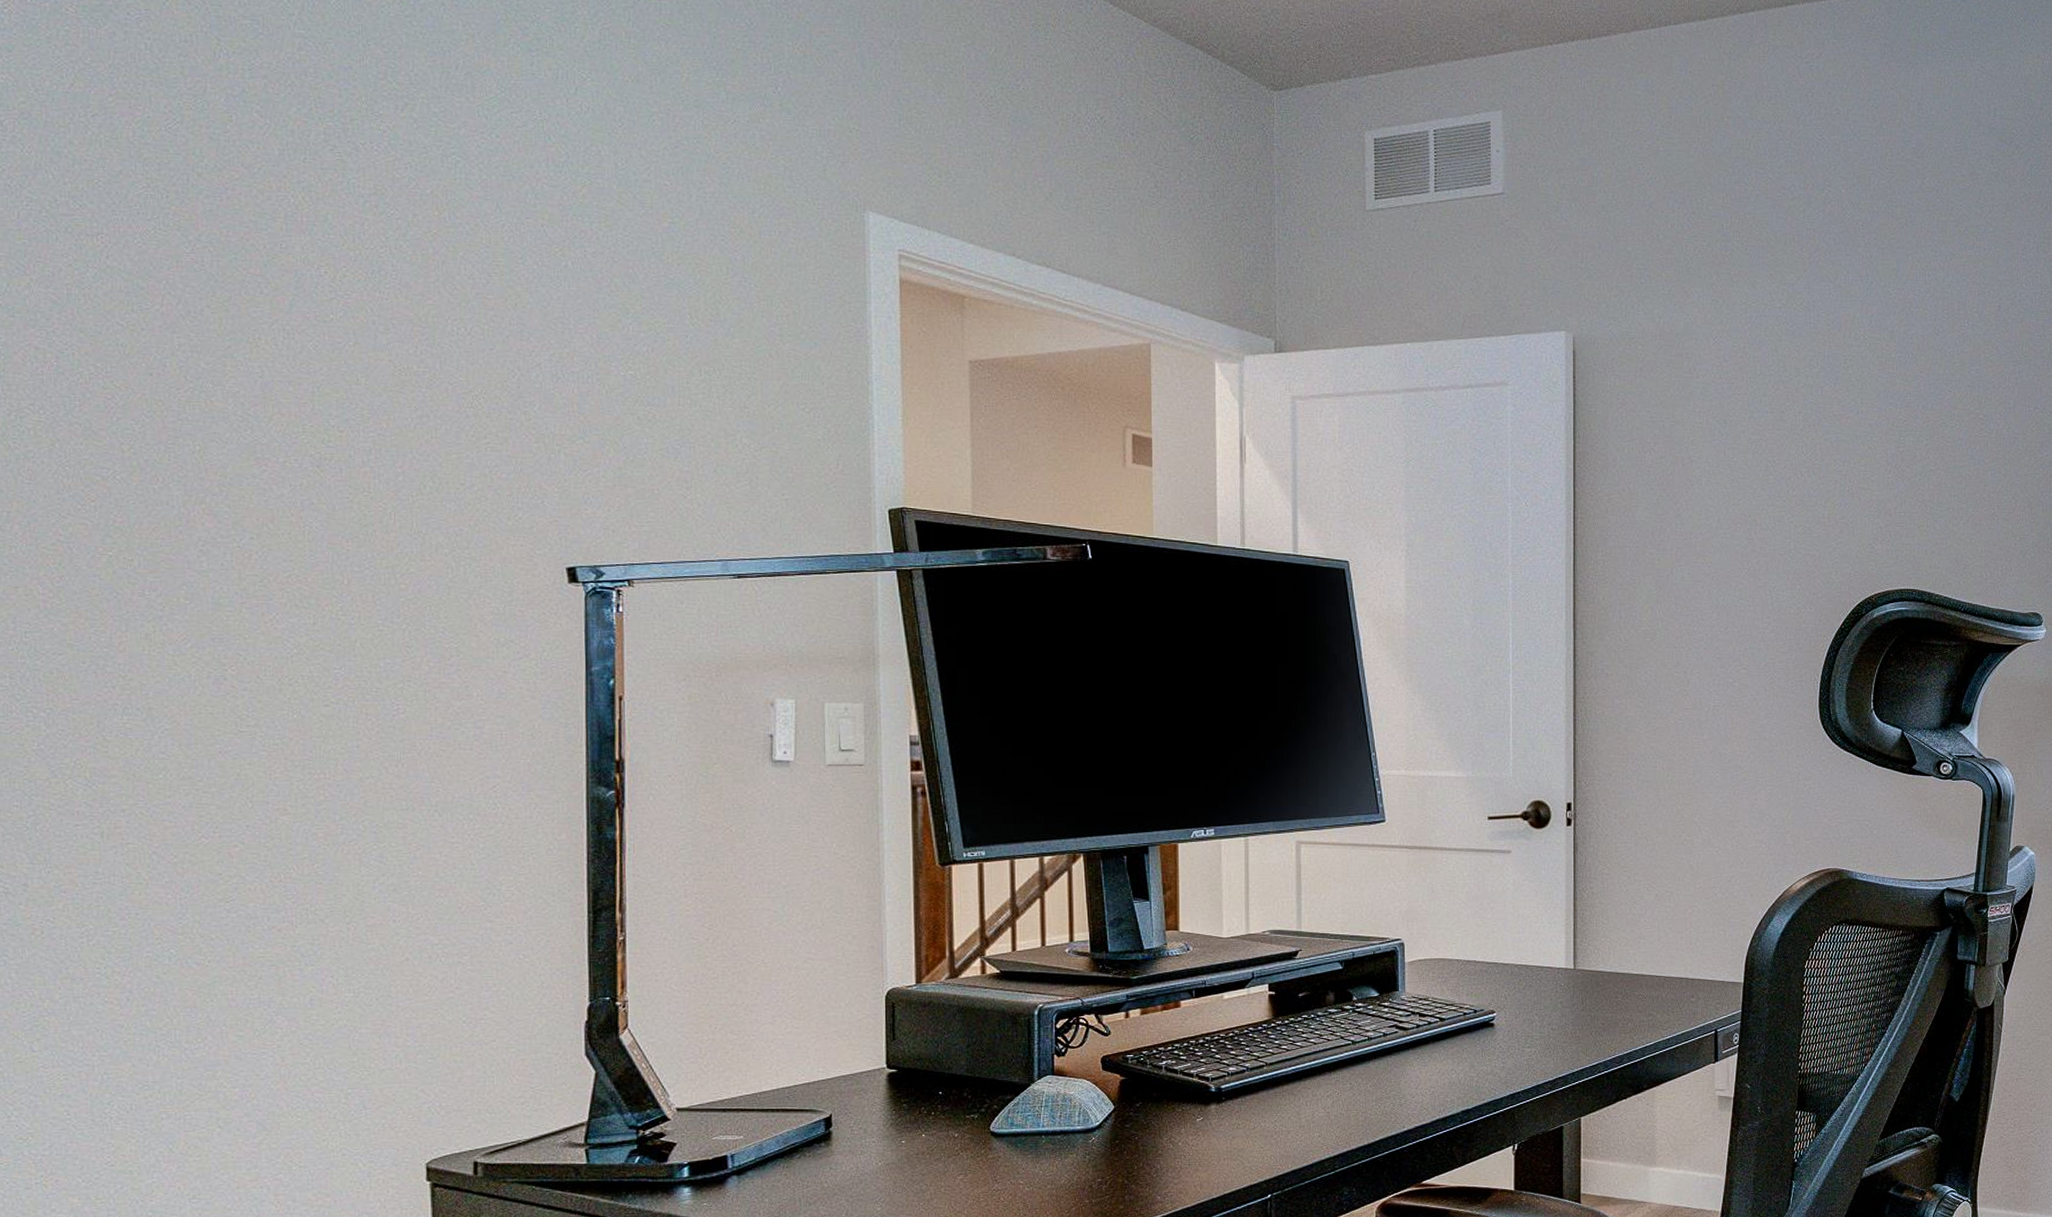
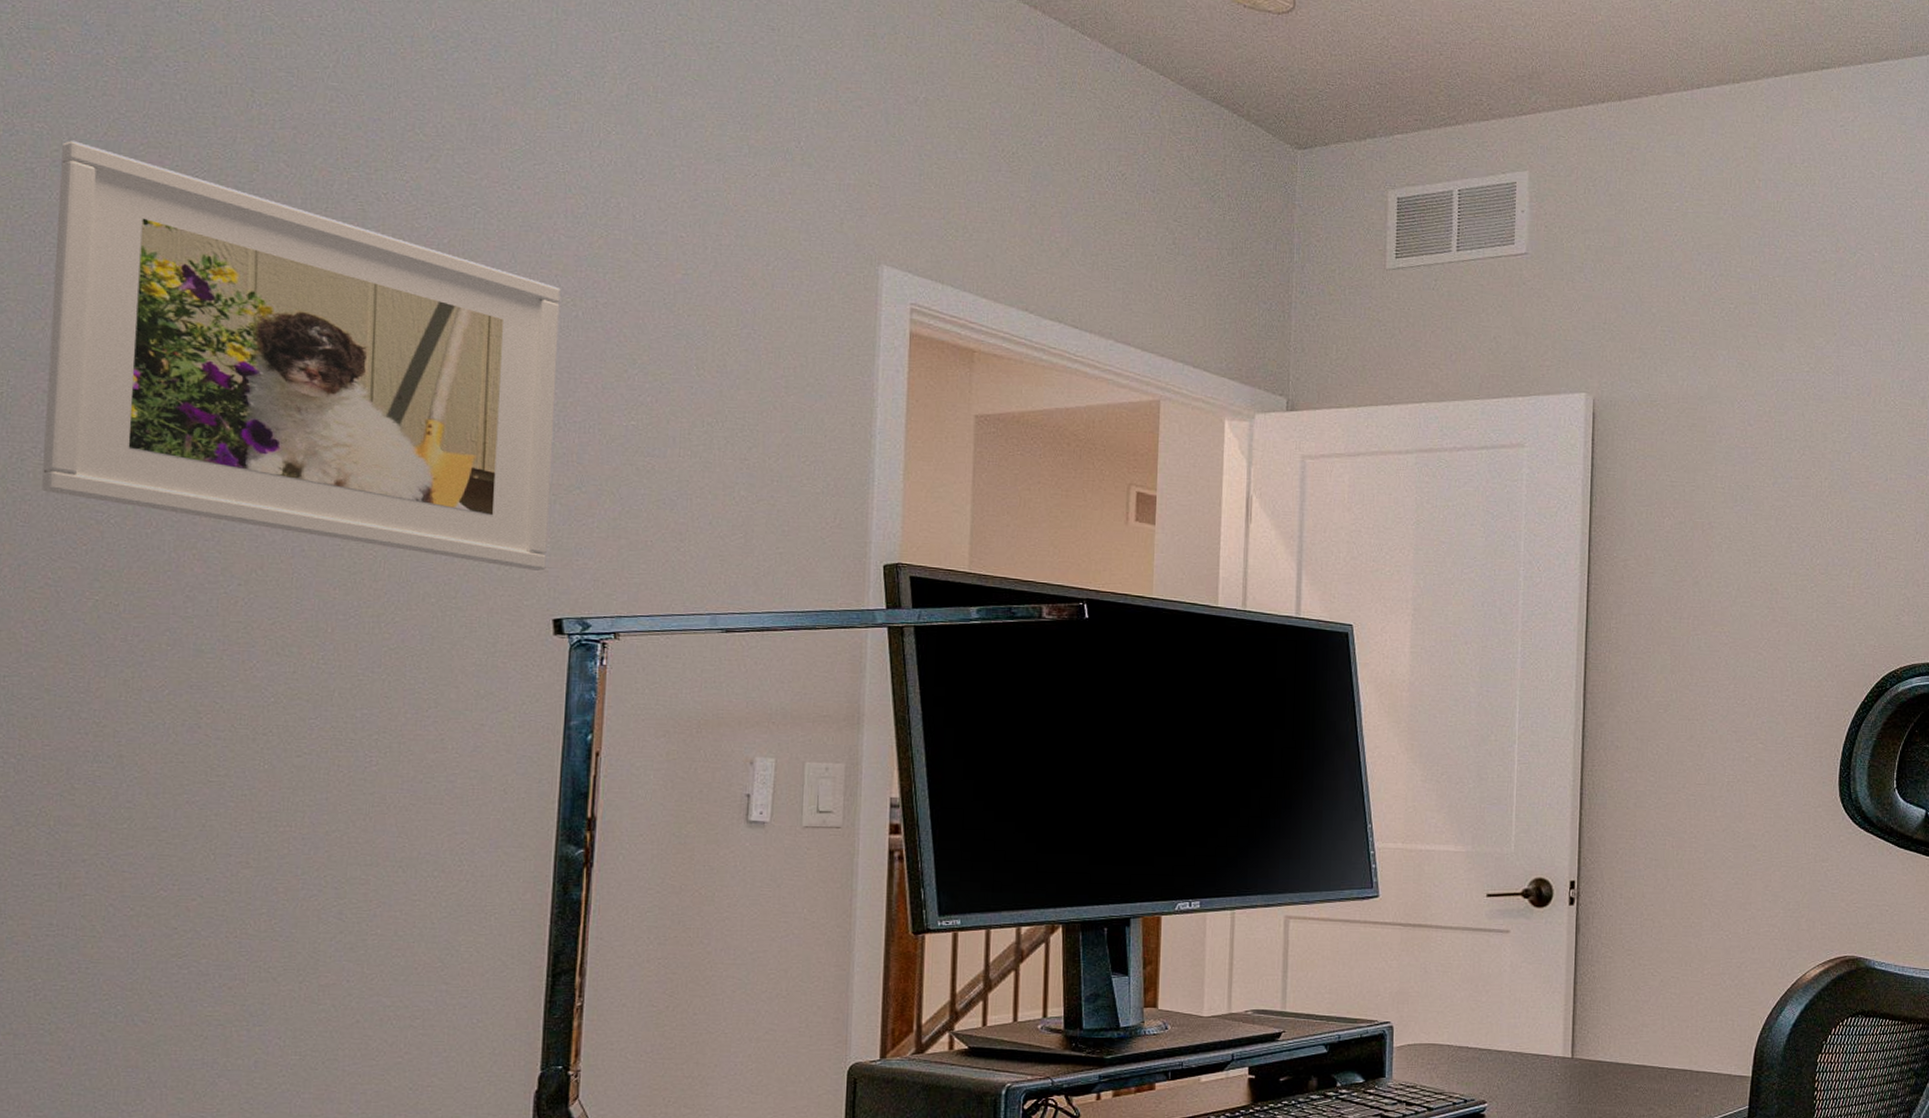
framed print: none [29,92,555,520] -> present [42,141,561,571]

